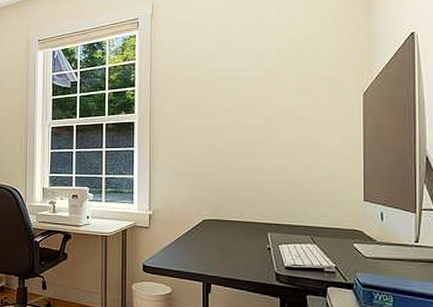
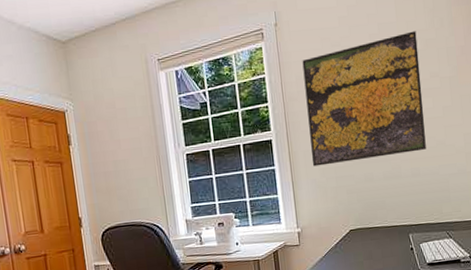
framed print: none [172,29,297,152] -> present [302,31,426,167]

